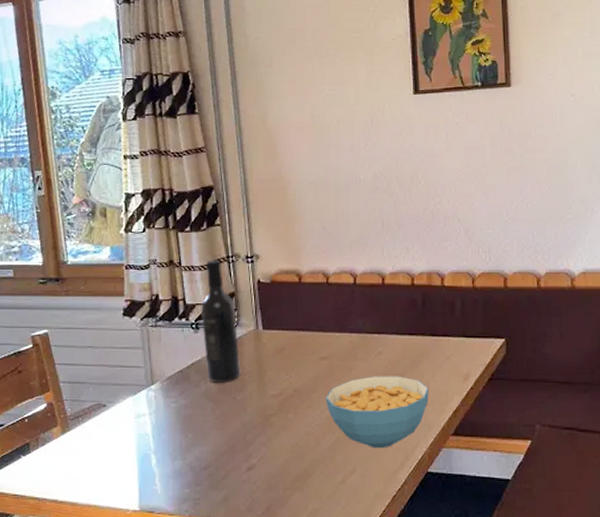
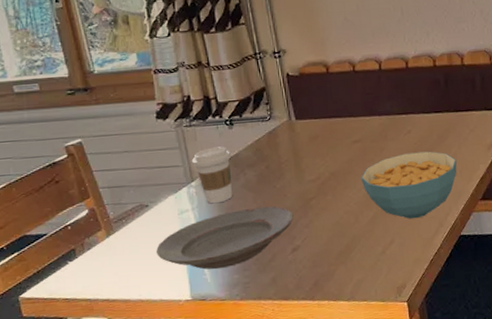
plate: none [109,418,252,480] -> present [156,206,294,270]
coffee cup: none [153,350,195,410] -> present [191,146,233,204]
wine bottle: present [201,259,241,382] -> none [233,57,278,174]

